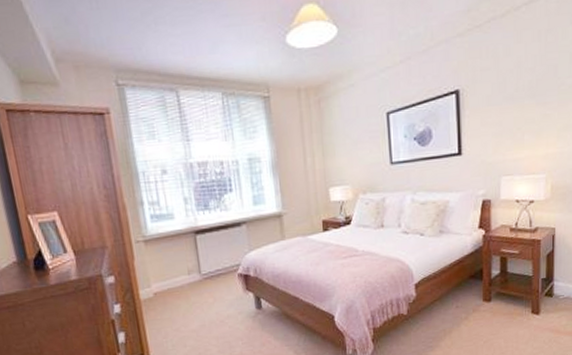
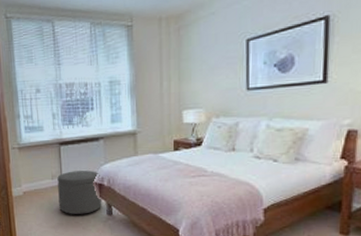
ottoman: none [195,260,249,313] -> present [57,171,101,214]

